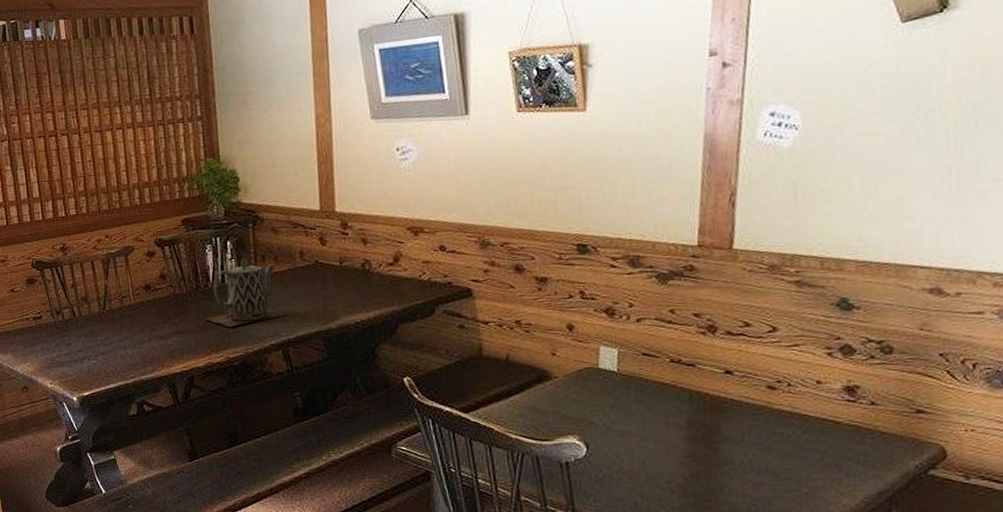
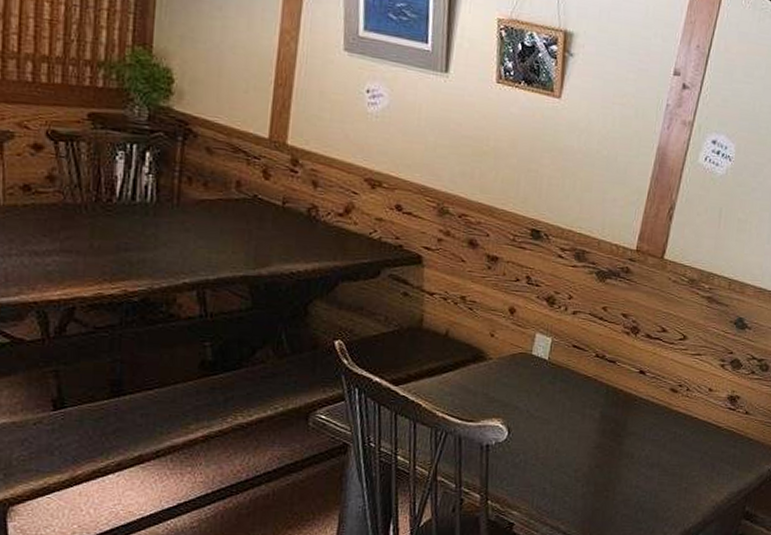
teapot: present [204,257,287,328] -> none [101,175,209,255]

